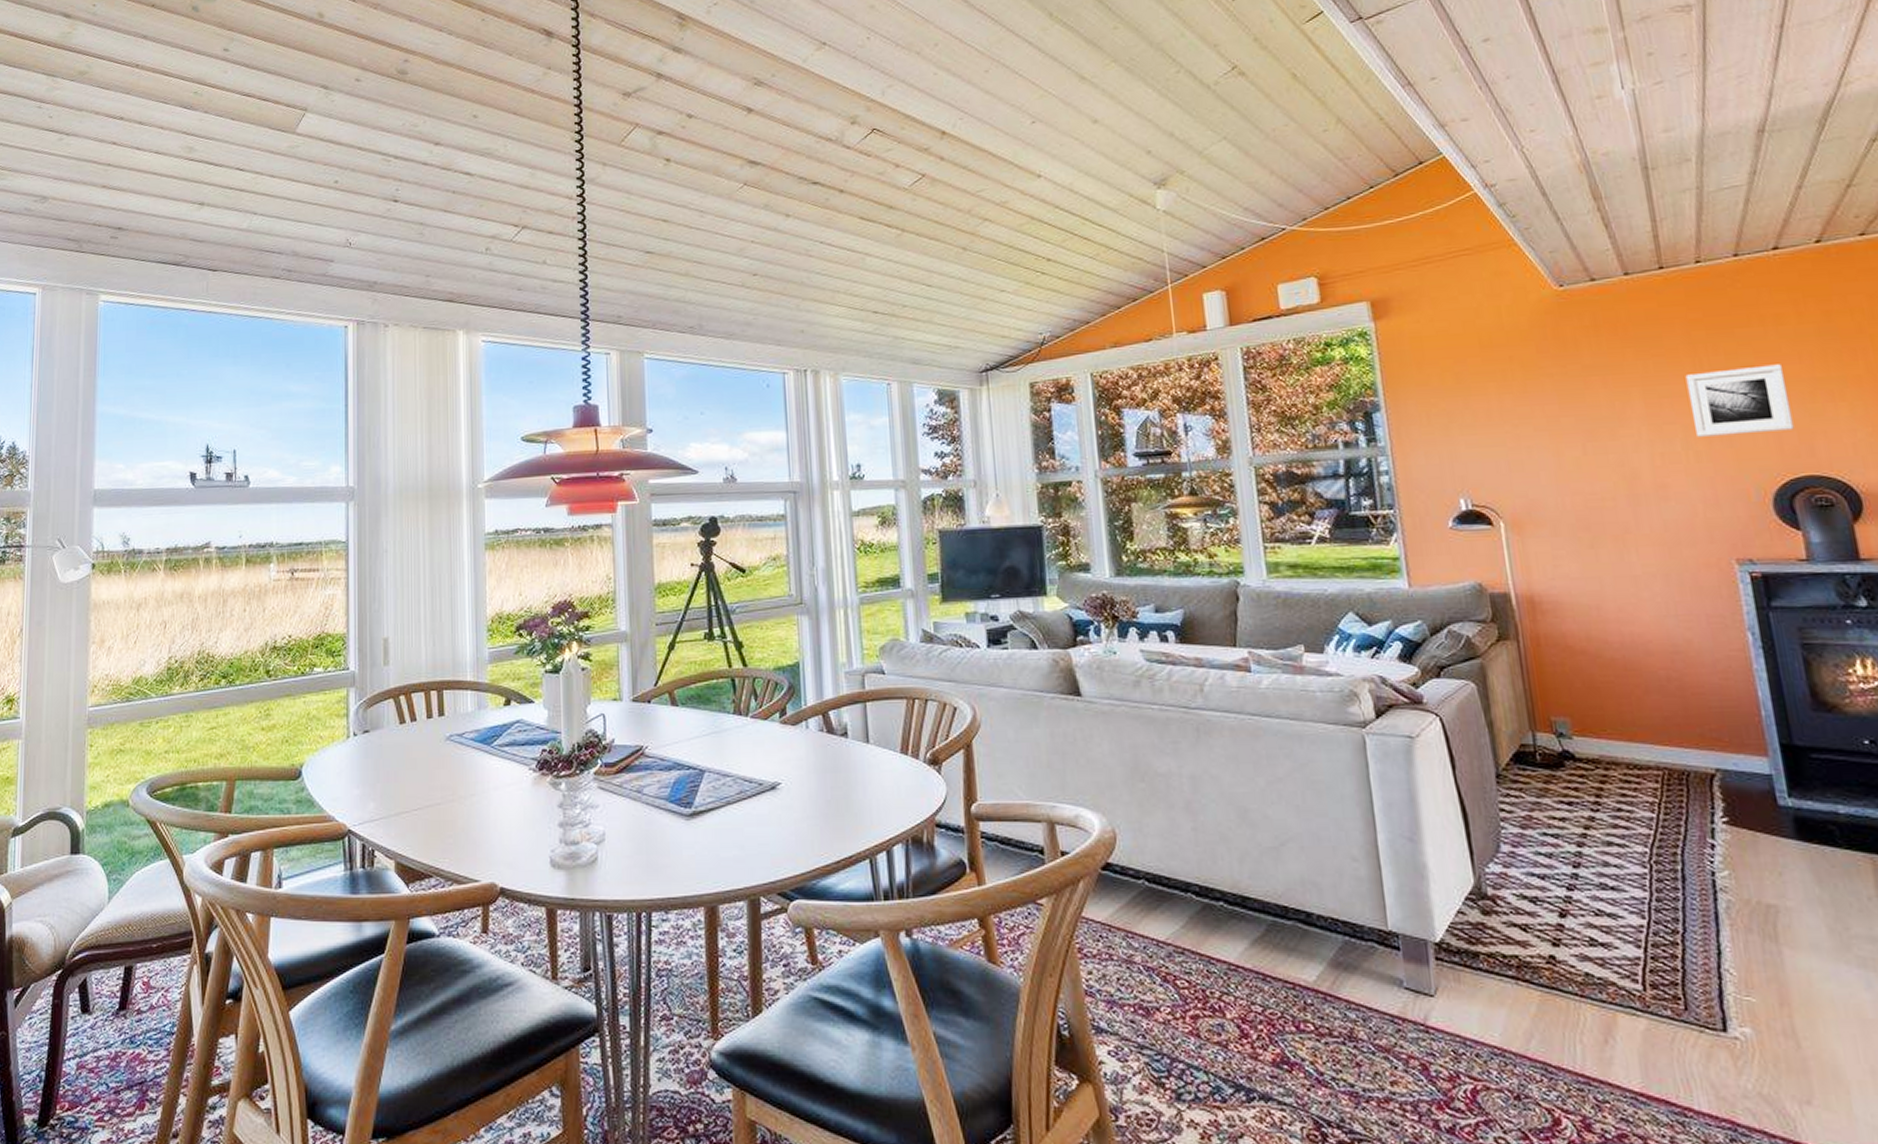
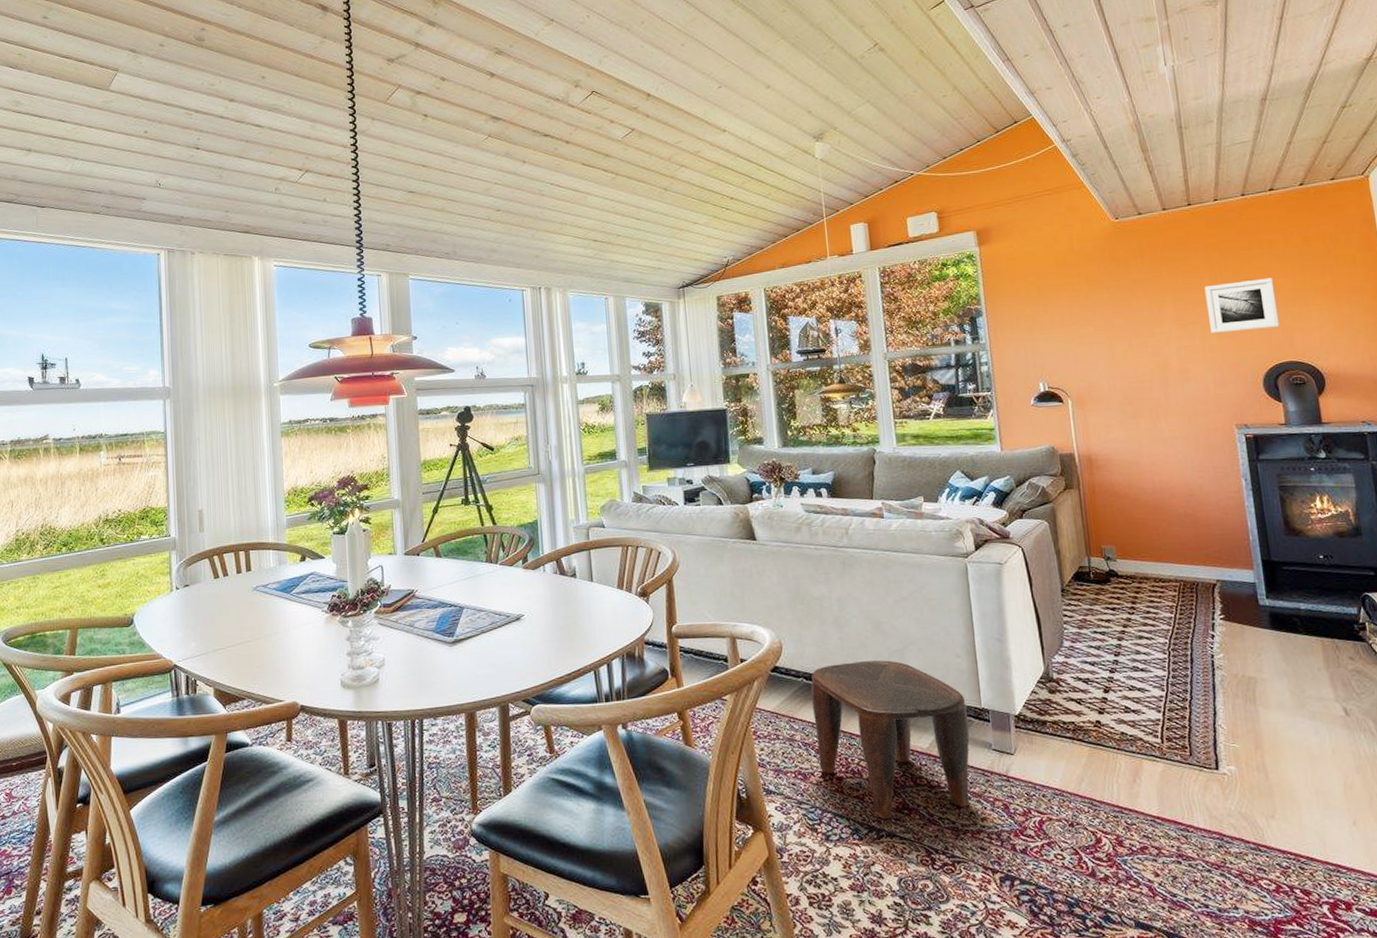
stool: none [1154,861,1373,1075] -> present [810,660,970,819]

